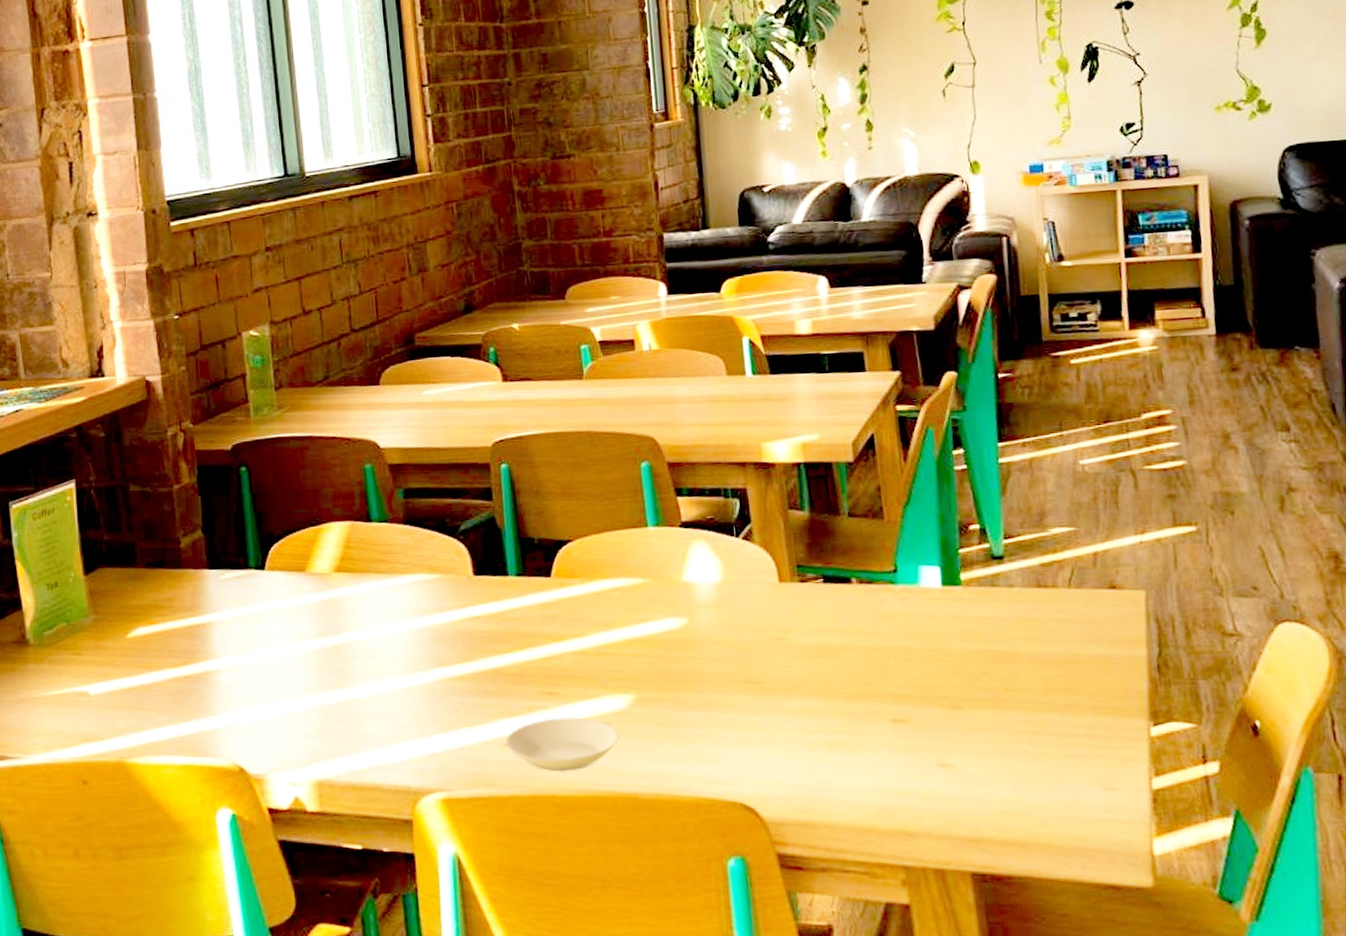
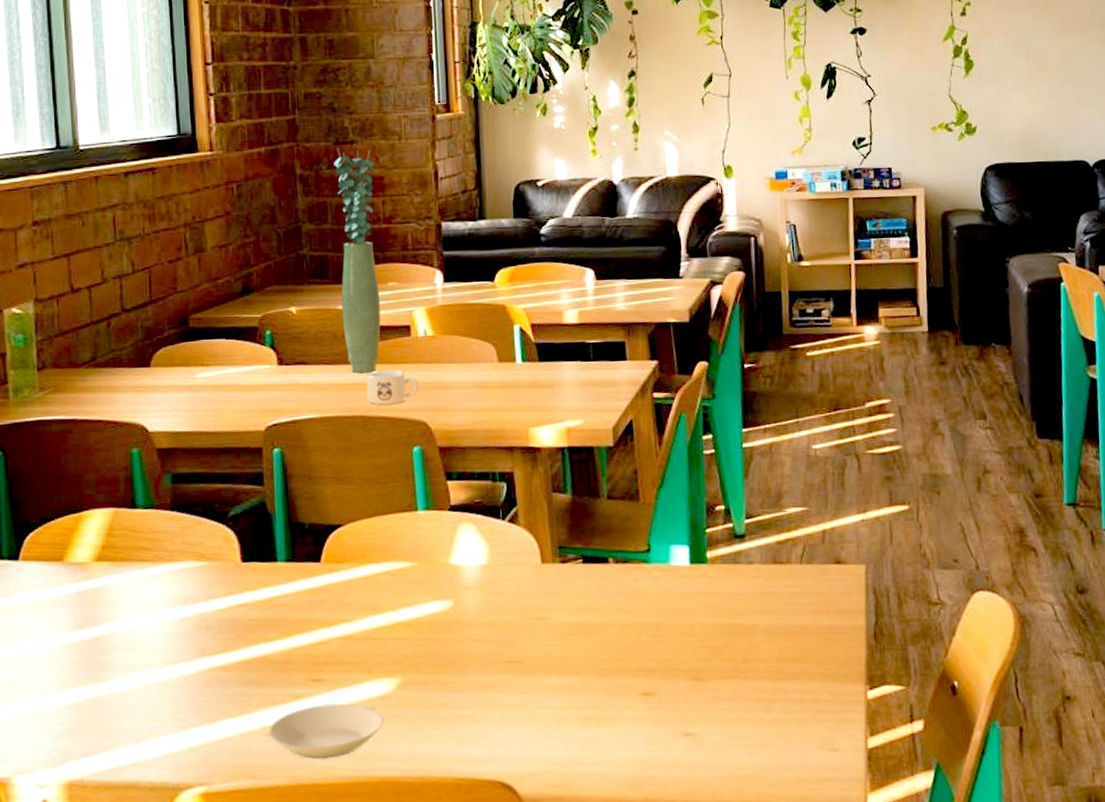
vase: none [551,161,604,389] -> present [334,147,381,374]
mug: none [590,384,645,421] -> present [365,370,419,406]

